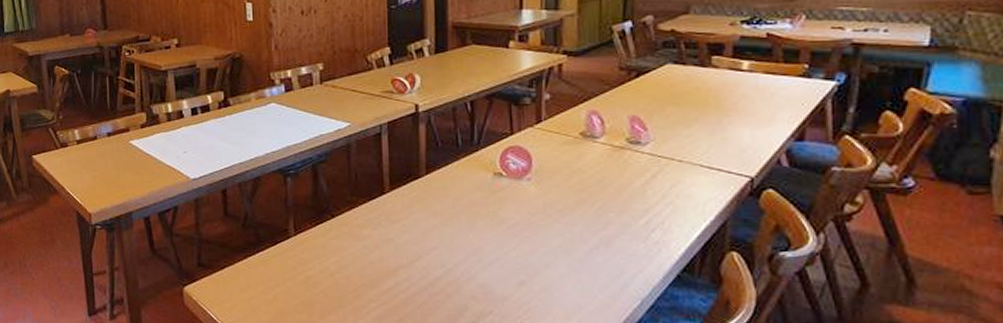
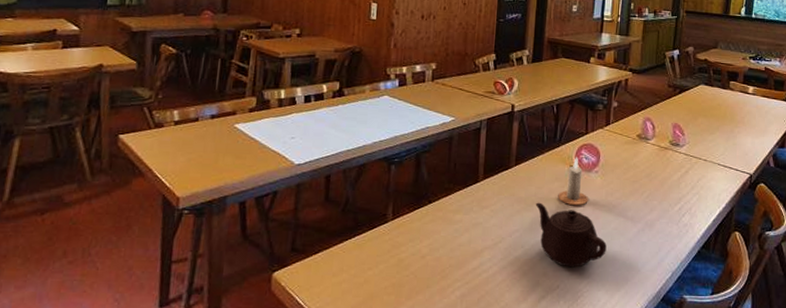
teapot: none [454,216,550,291] -> present [535,202,607,268]
candle: none [482,162,521,220] -> present [558,157,588,206]

